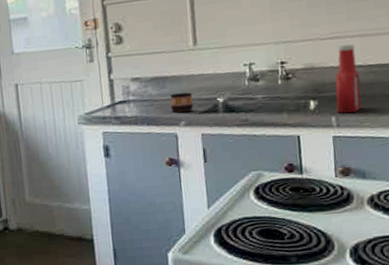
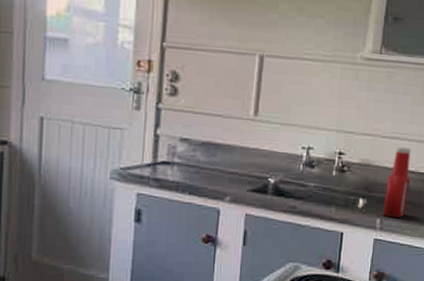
cup: present [170,92,194,113] -> none [217,165,244,187]

